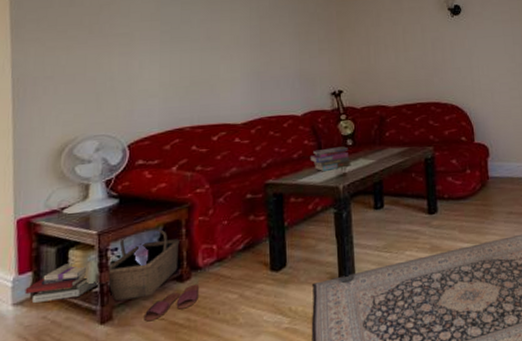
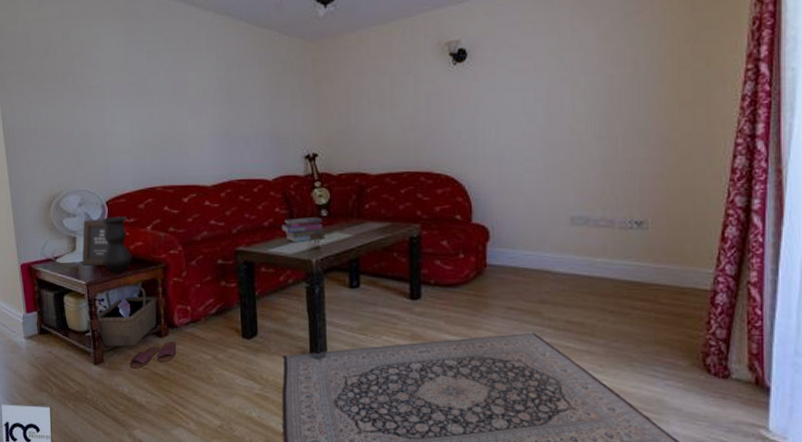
books: present [25,263,98,303] -> none [33,308,90,339]
picture frame: none [94,164,128,214] -> present [82,220,109,265]
vase: none [119,159,155,219] -> present [100,217,133,273]

